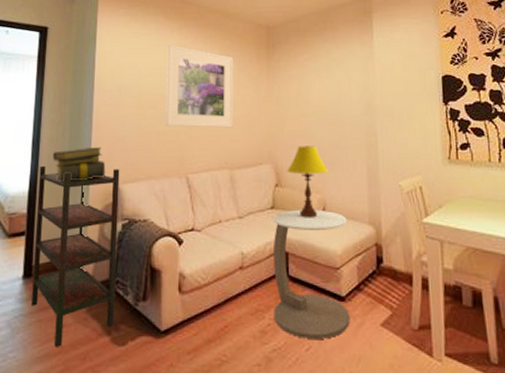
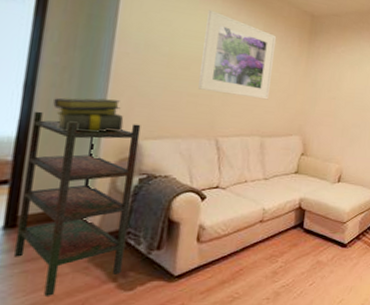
side table: present [273,209,350,339] -> none [285,175,358,276]
table lamp: present [286,145,328,218] -> none [313,123,348,183]

